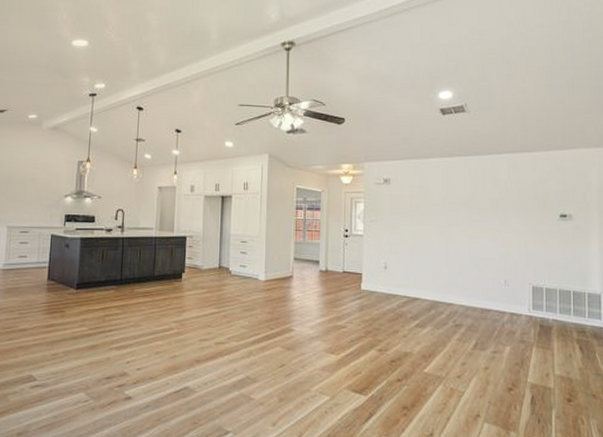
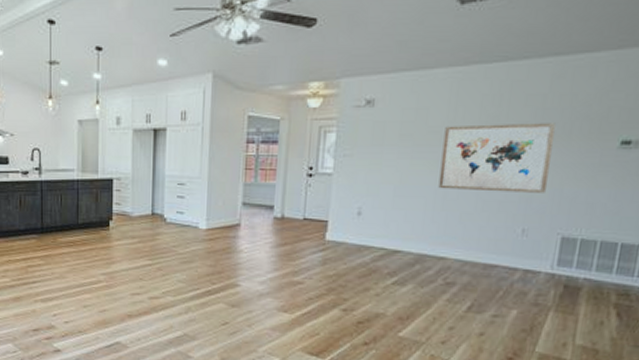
wall art: none [442,200,517,252] -> present [438,123,555,193]

